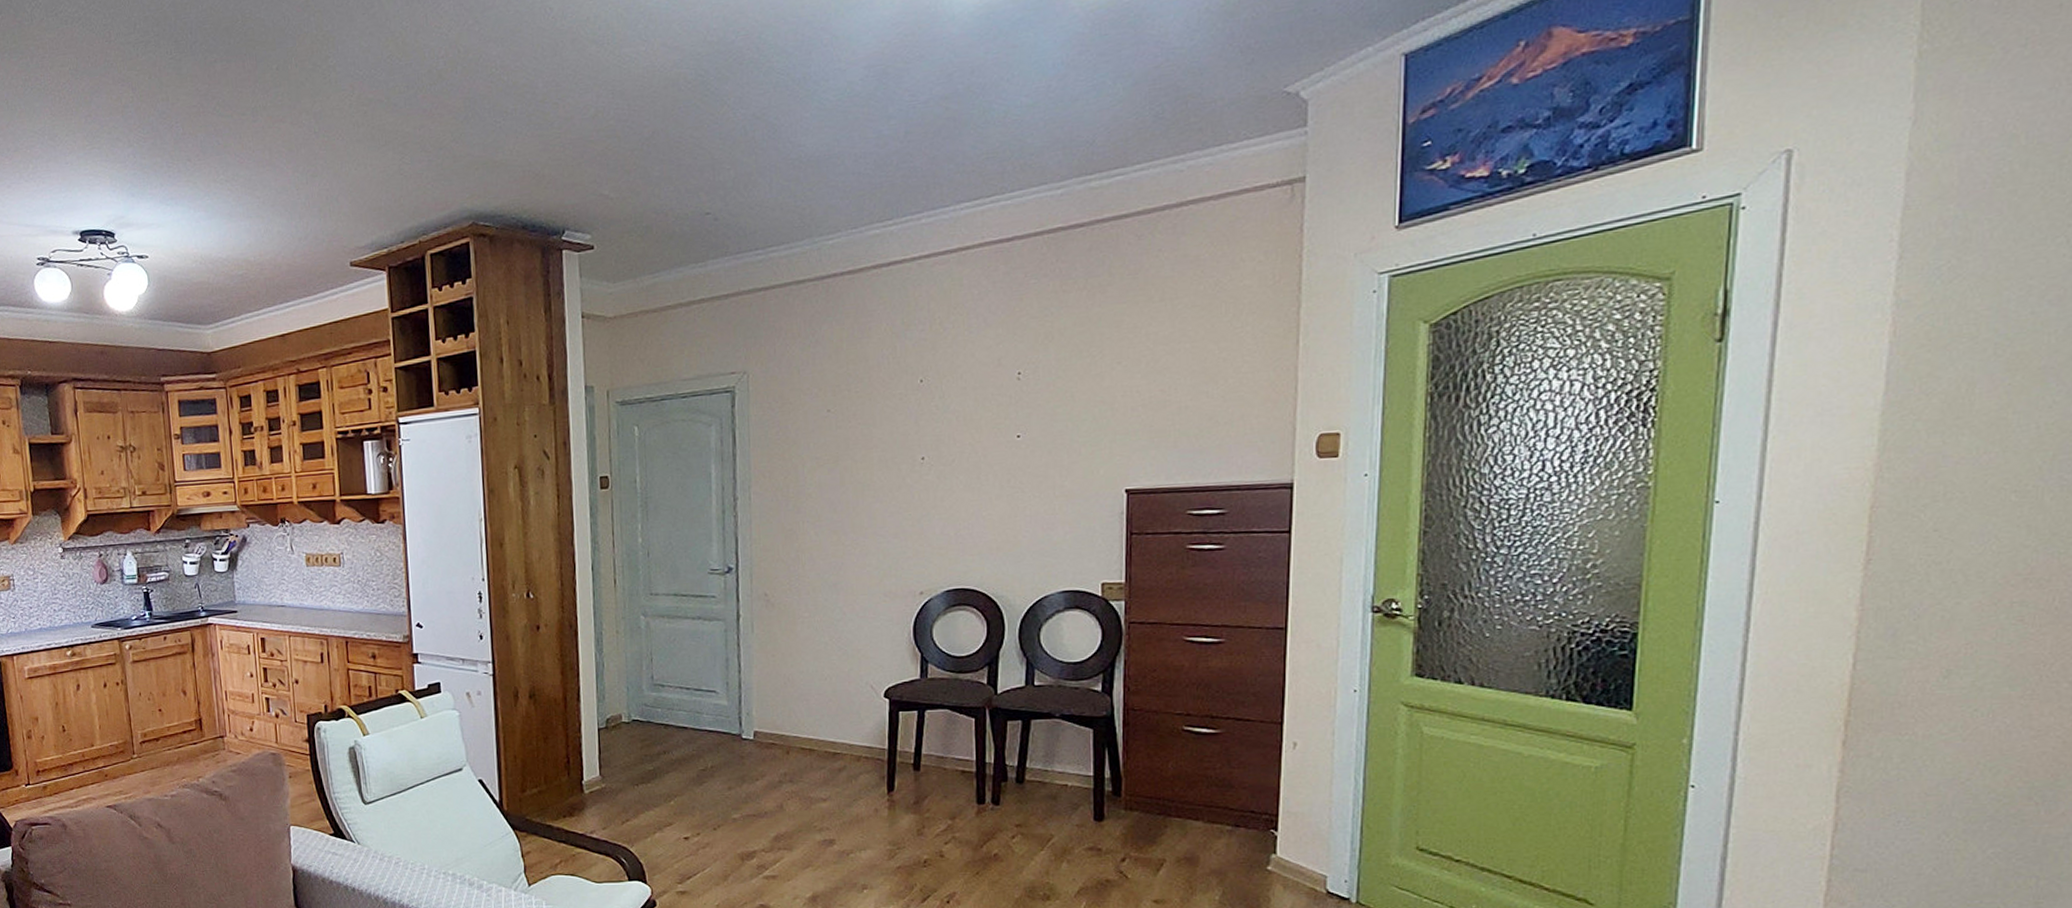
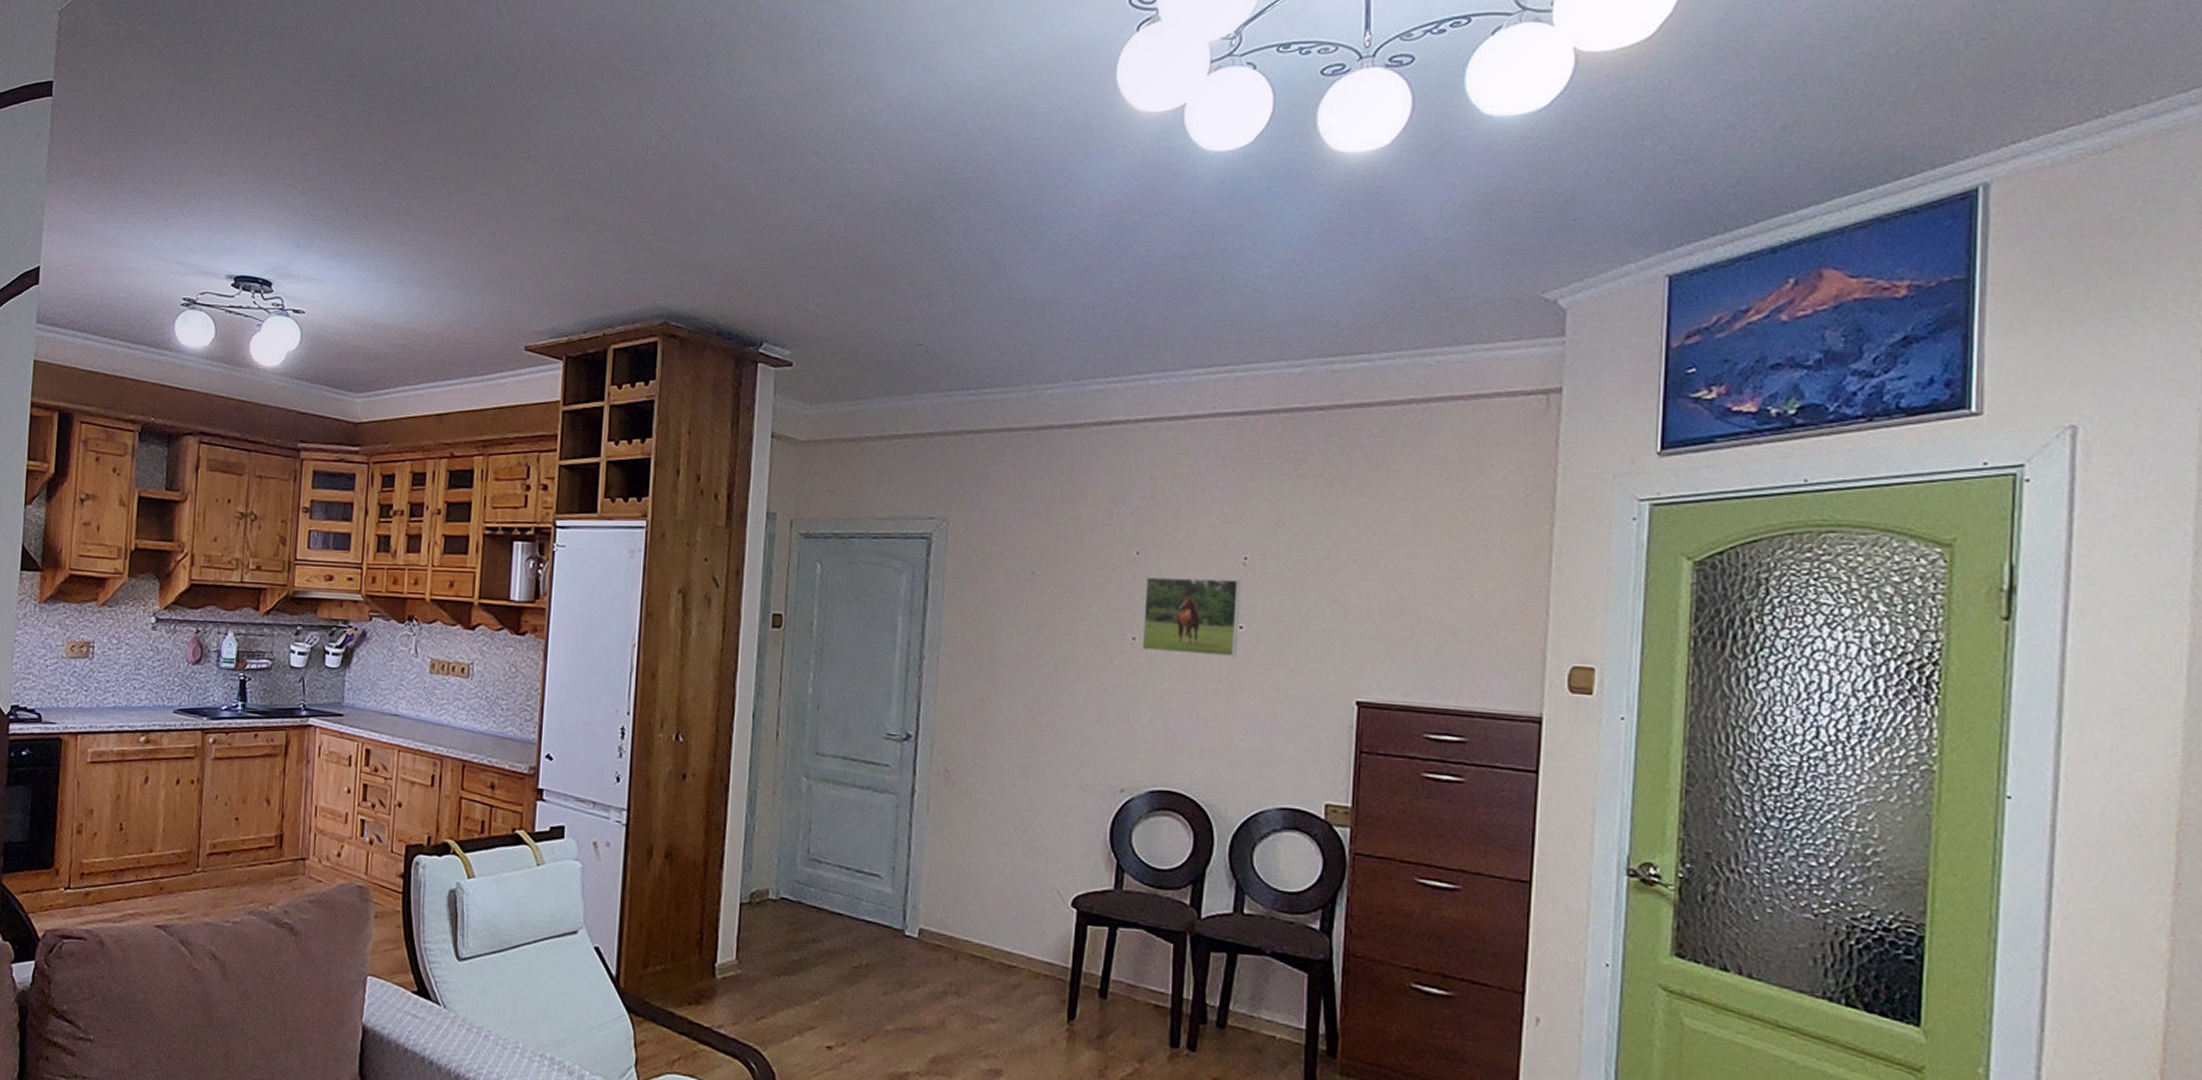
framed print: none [929,394,1017,468] -> present [1141,576,1241,658]

